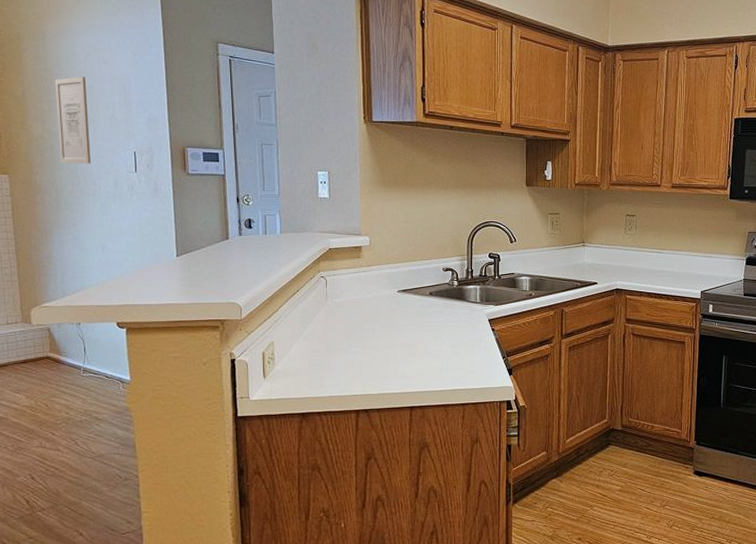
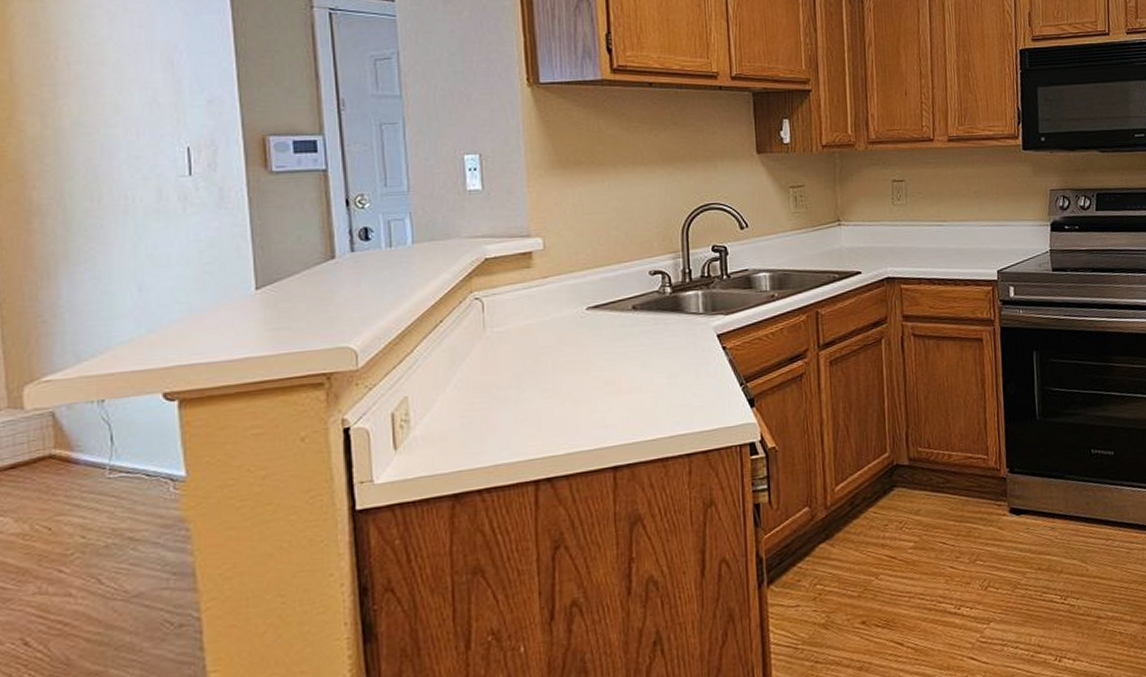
wall art: present [54,76,91,164] -> none [61,48,119,172]

